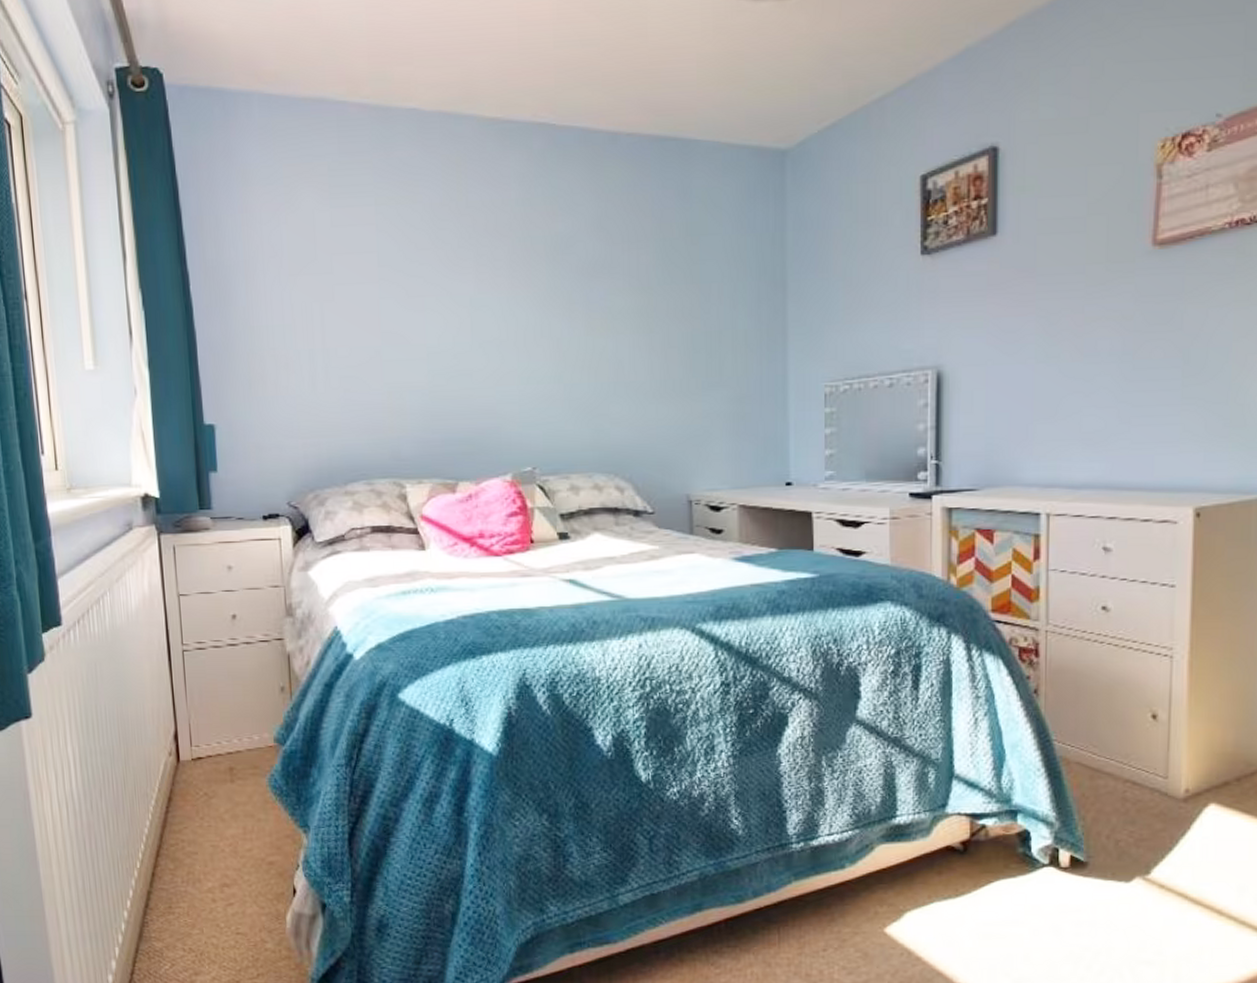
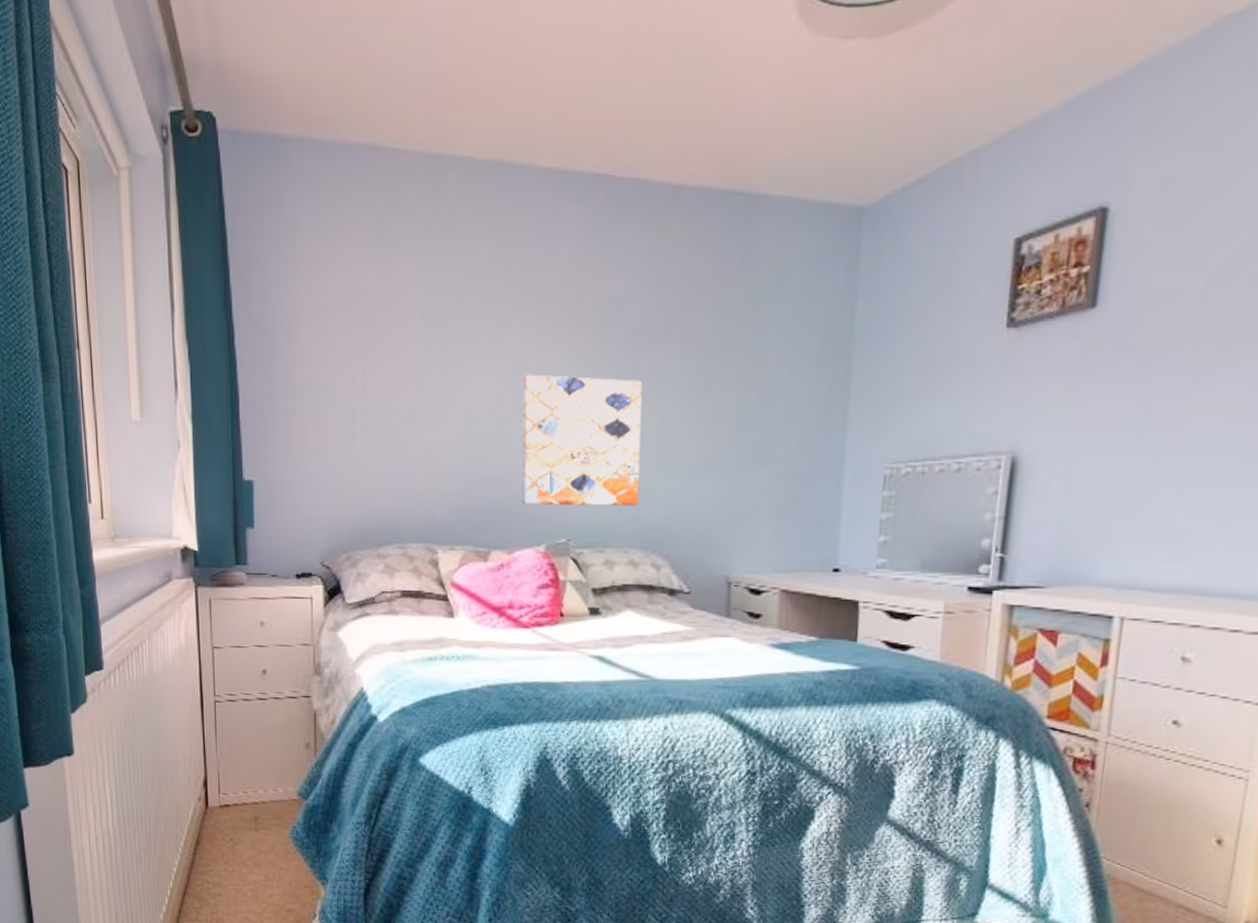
wall art: none [480,310,599,437] -> present [522,374,642,506]

